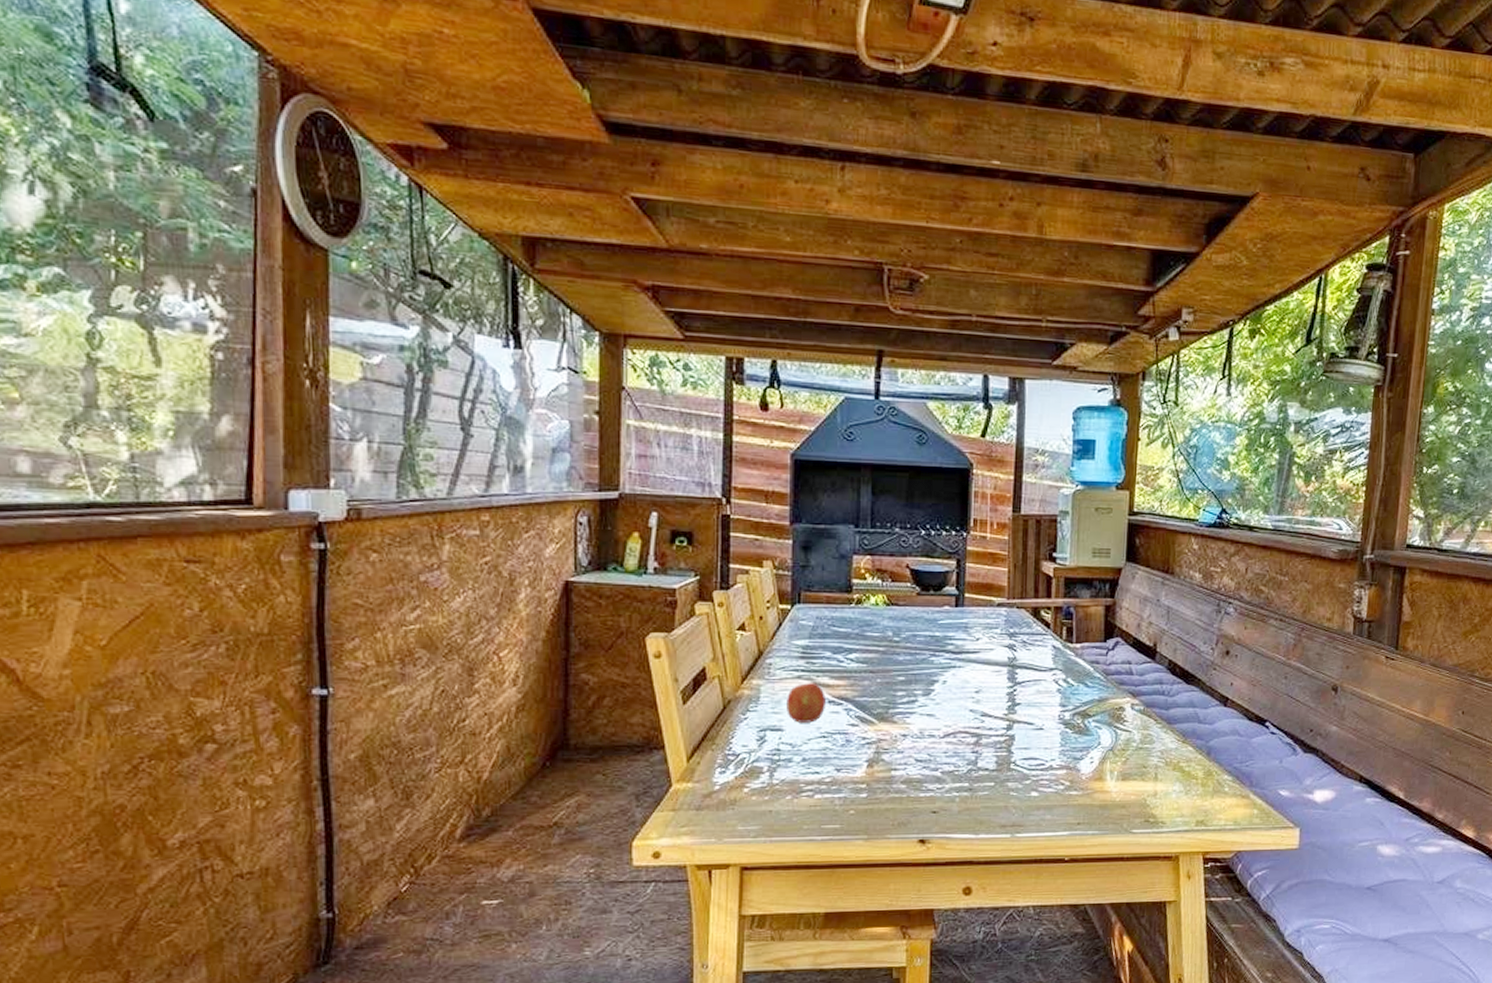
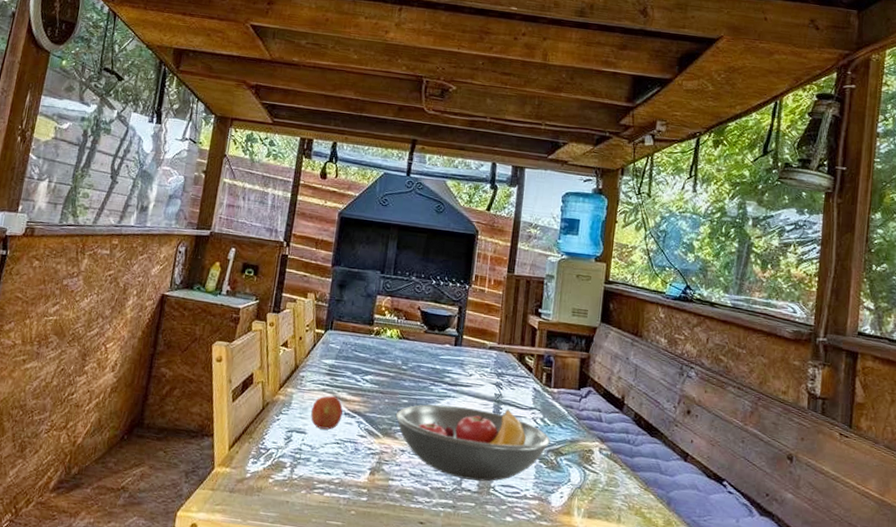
fruit bowl: none [891,672,1076,757] -> present [395,404,550,482]

